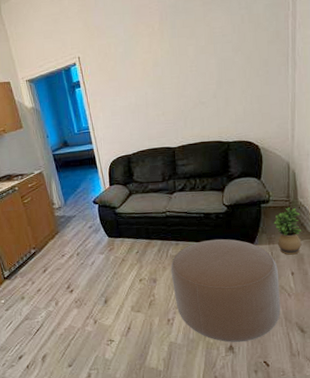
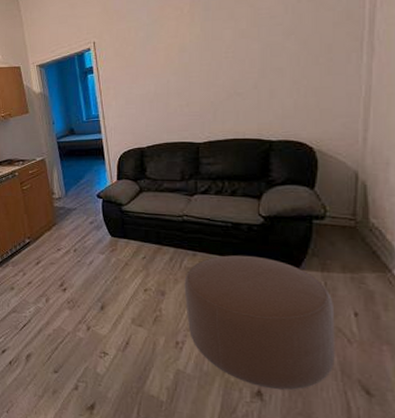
potted plant: present [274,207,302,255] -> none [330,227,374,290]

